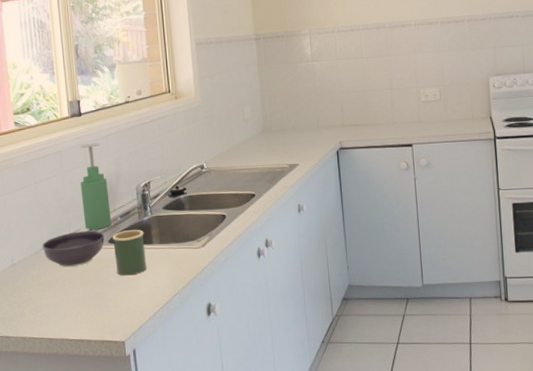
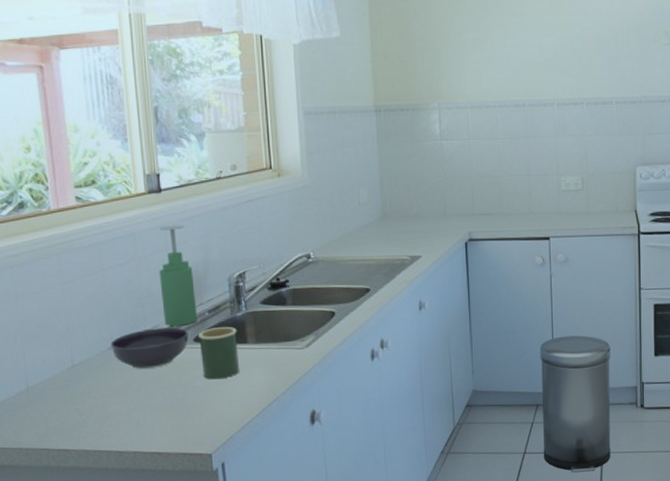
pedal bin: none [407,233,479,362] -> present [540,335,611,473]

